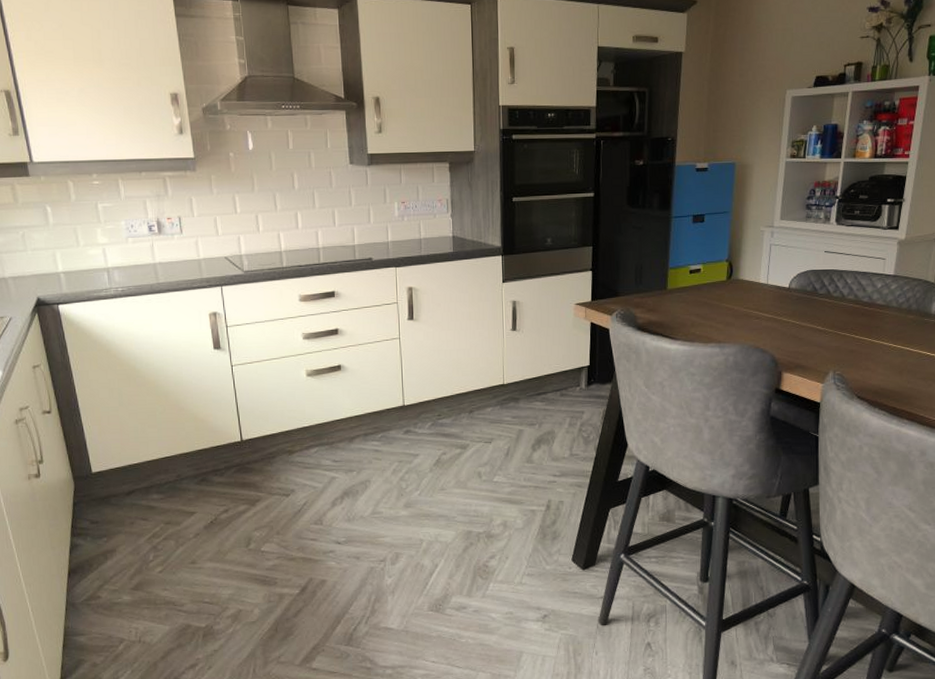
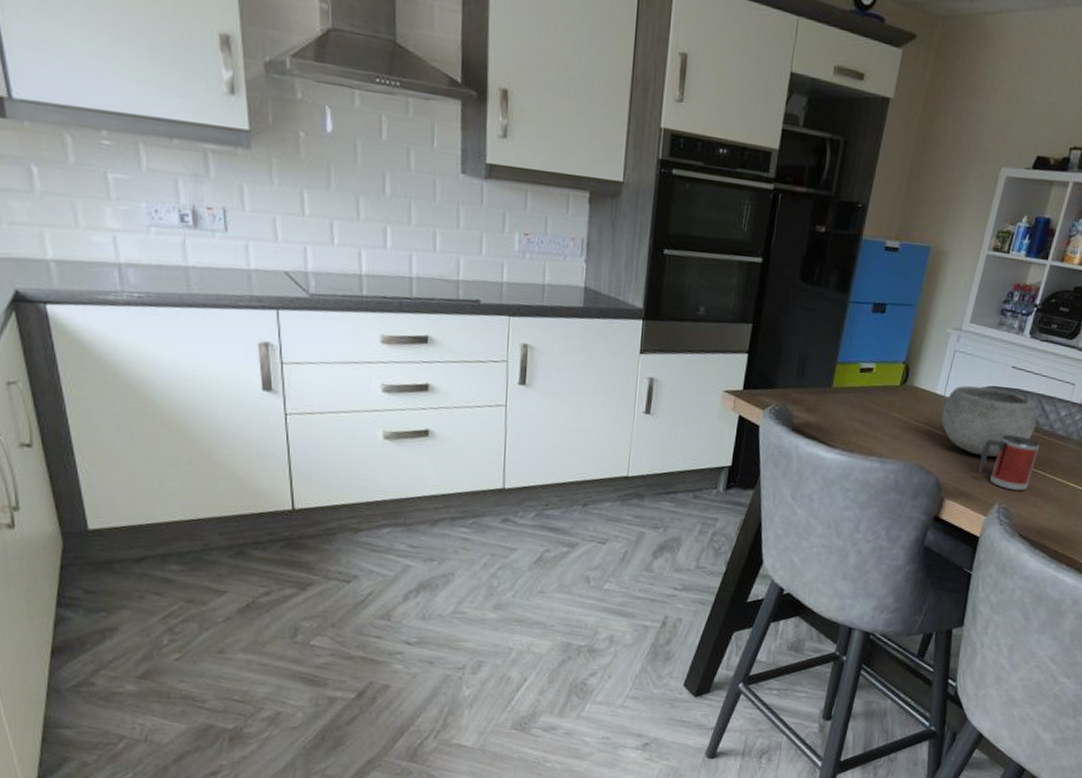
bowl: none [767,271,856,331] -> present [941,385,1037,457]
mug: none [809,309,865,358] -> present [978,434,1043,491]

